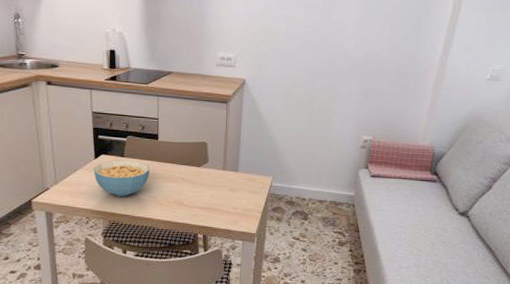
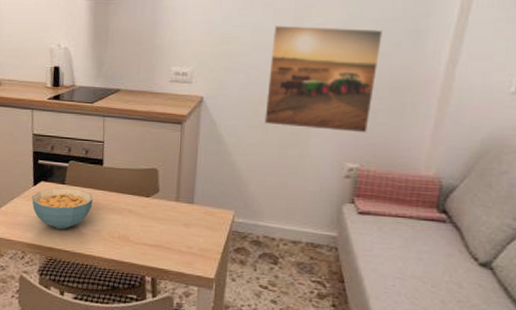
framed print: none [297,17,393,111] -> present [264,25,383,133]

